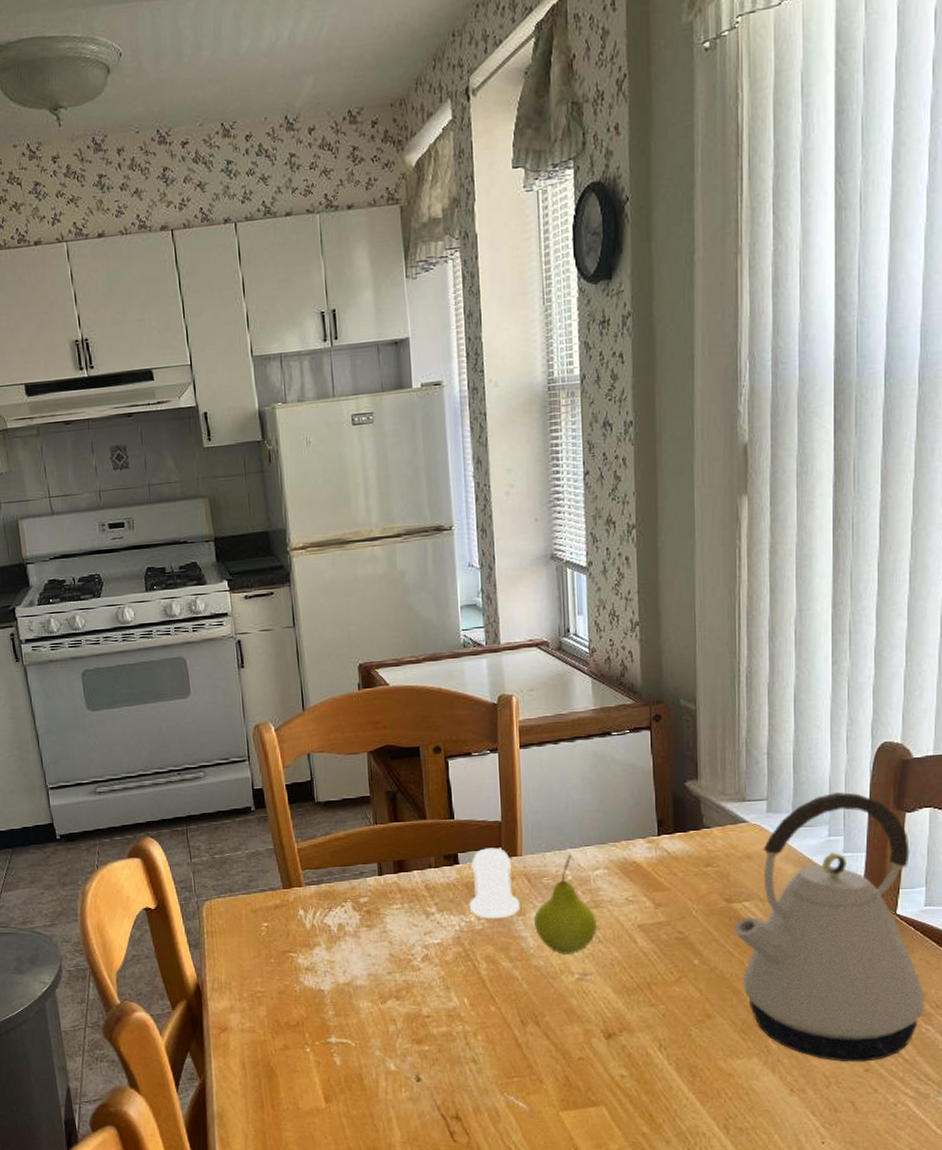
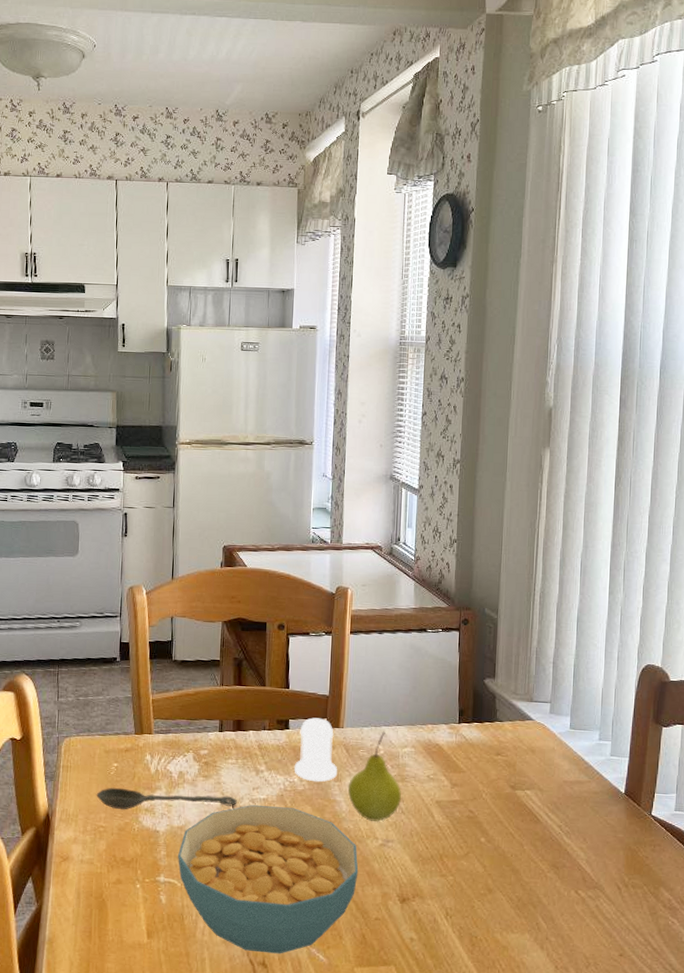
spoon: none [248,944,408,972] -> present [96,787,237,810]
cereal bowl: none [347,950,555,1106] -> present [177,804,359,954]
kettle: present [733,792,924,1063] -> none [516,703,672,947]

